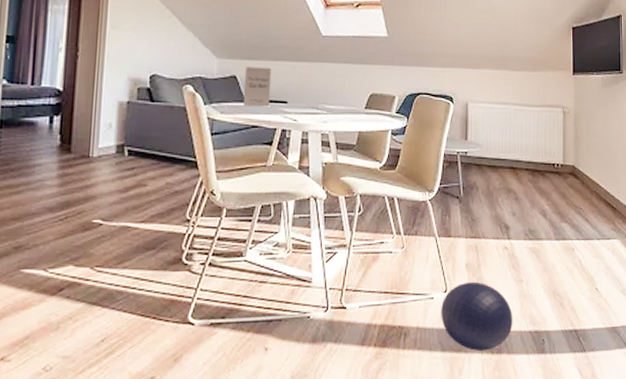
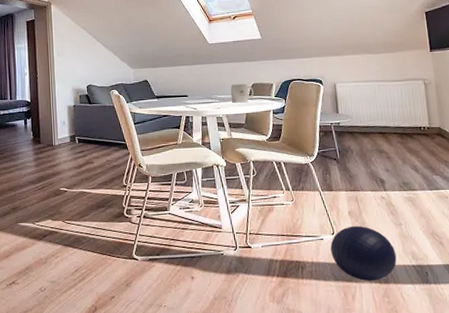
book: present [243,66,272,107] -> none [153,72,175,102]
mug: none [342,92,372,117] -> present [230,84,255,103]

